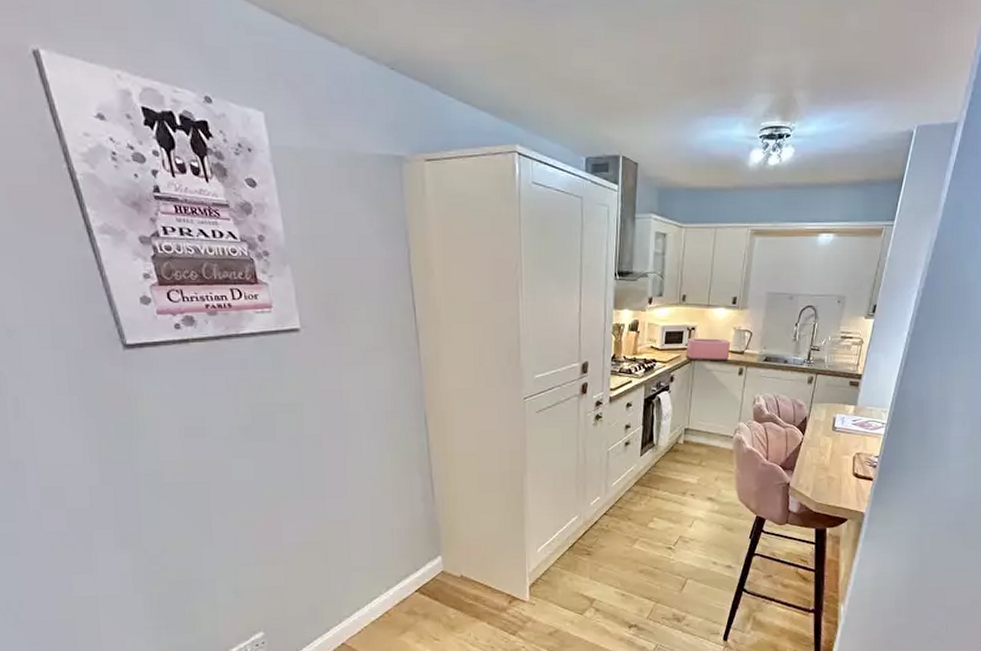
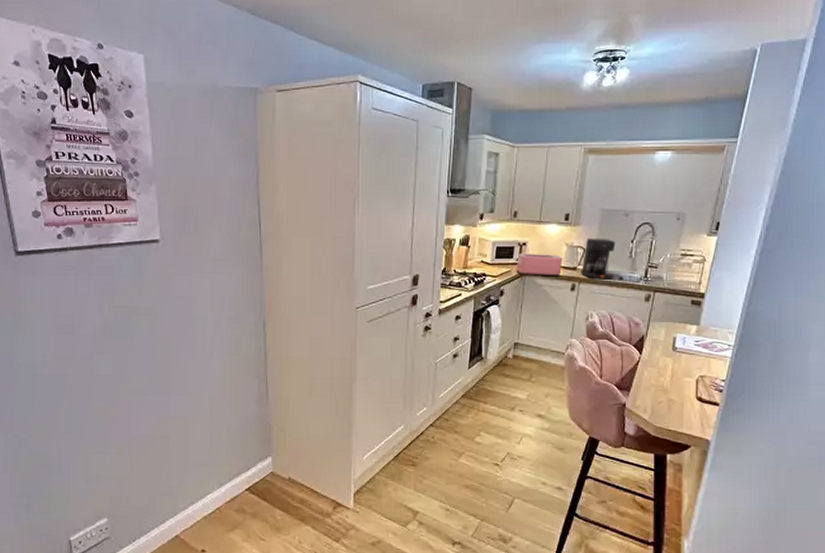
coffee maker: none [748,321,781,363] -> present [581,238,616,280]

